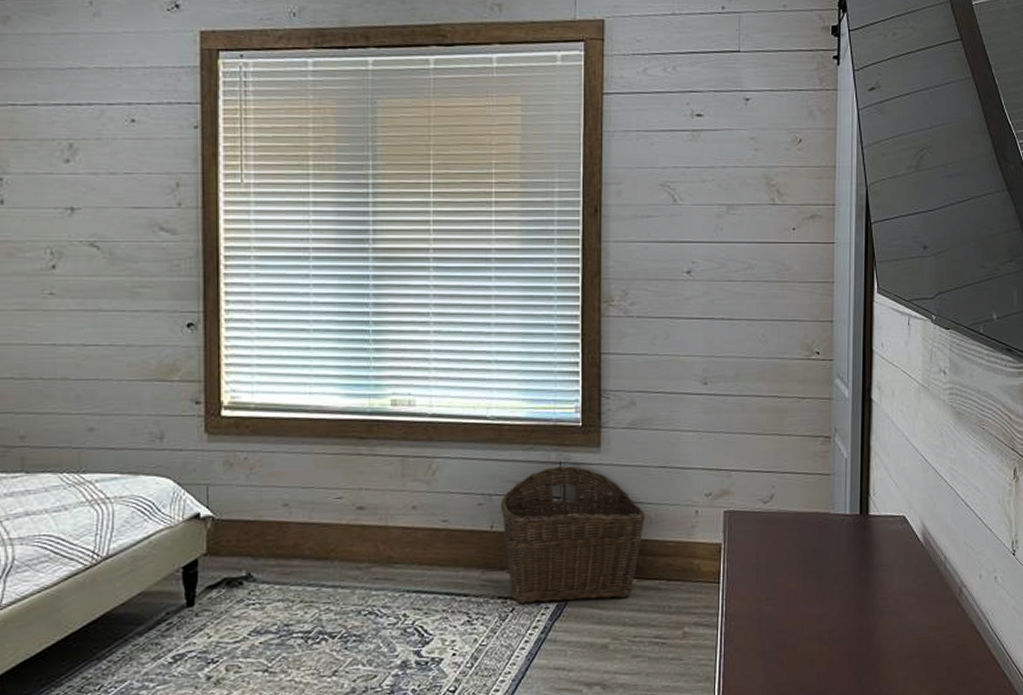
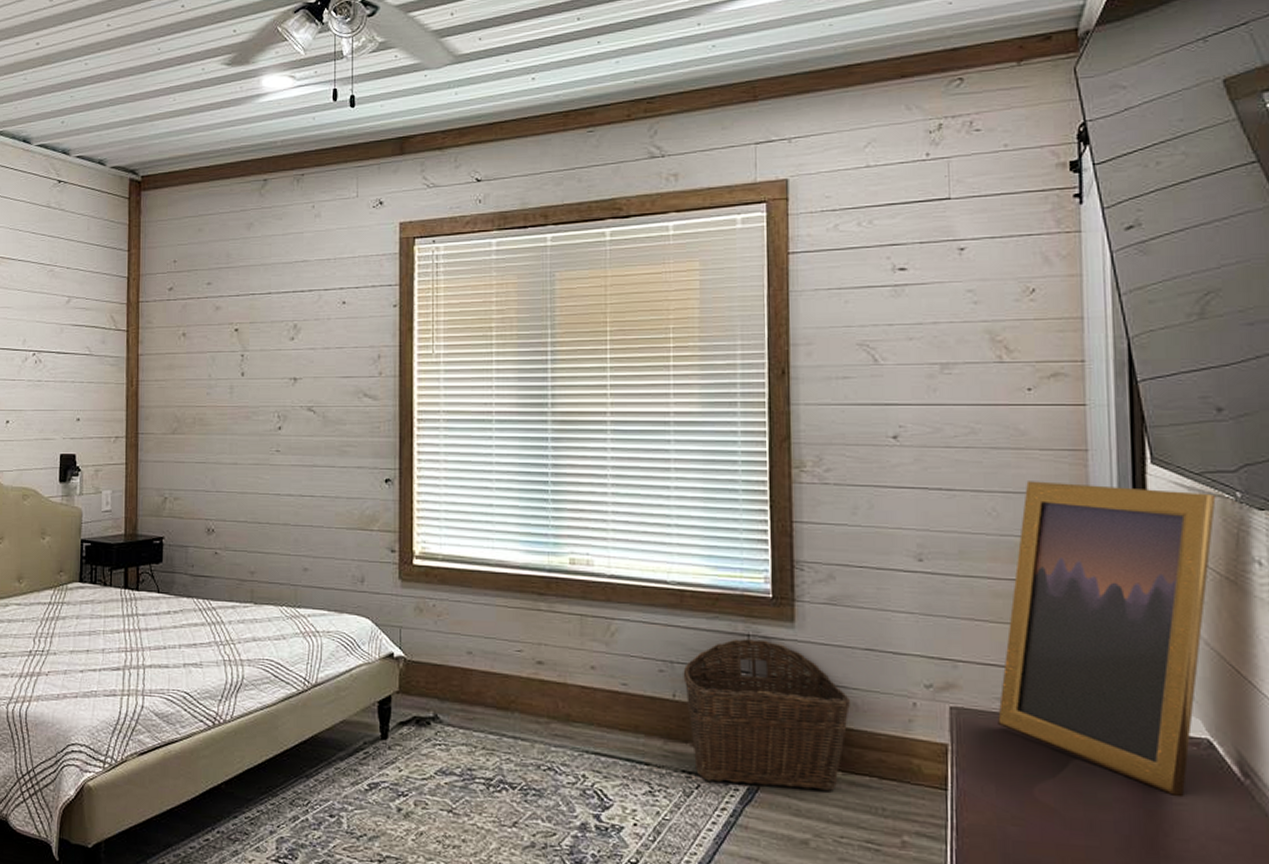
picture frame: none [760,310,919,565] -> present [998,481,1216,798]

